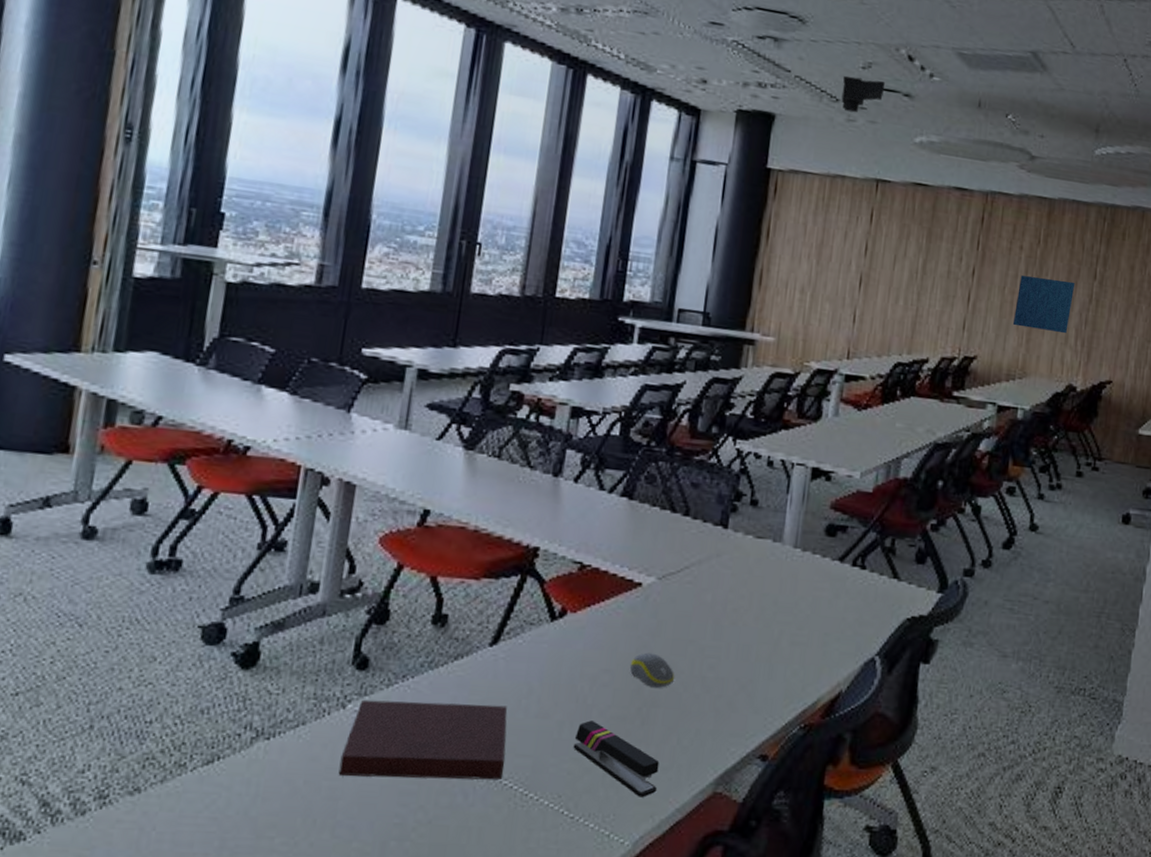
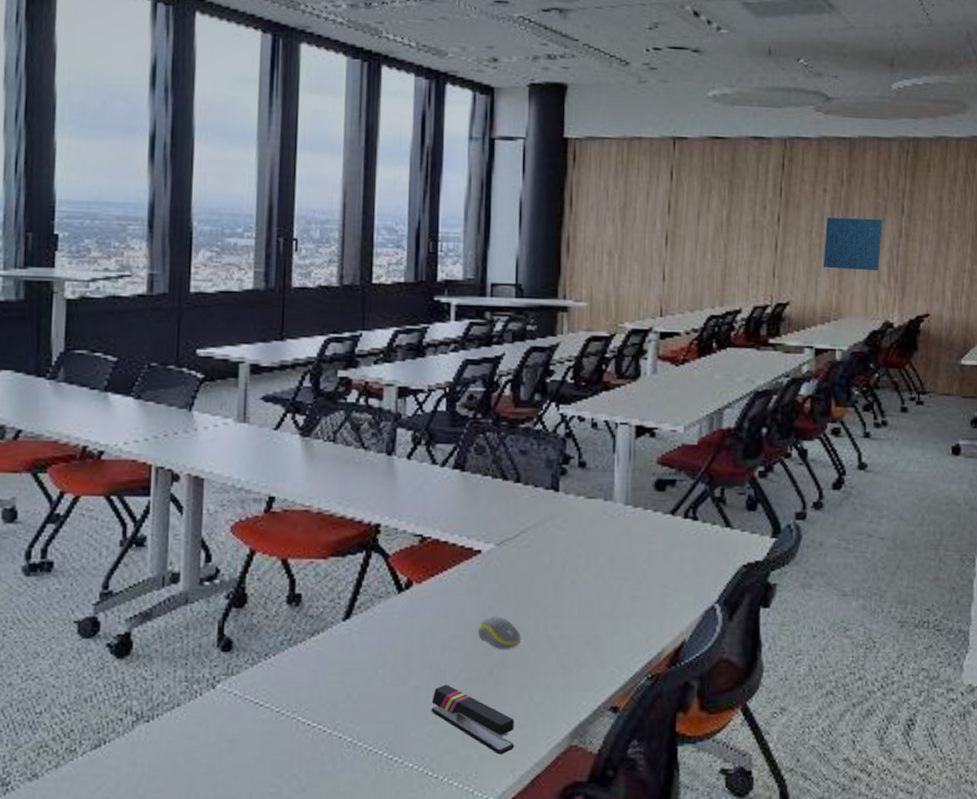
notebook: present [338,699,508,780] -> none [215,676,368,752]
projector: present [841,75,886,113] -> none [631,38,673,74]

